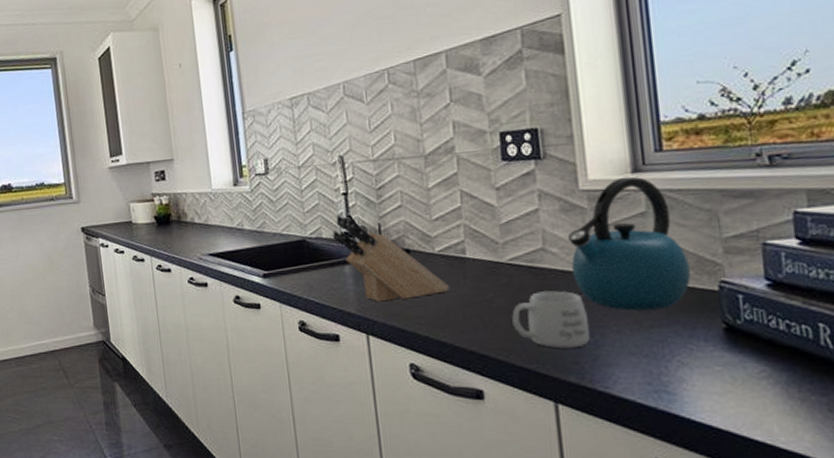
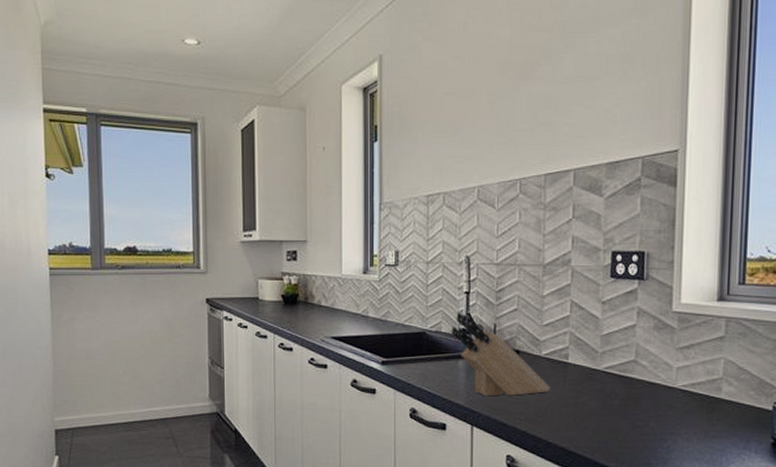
mug: present [512,290,591,349] -> none [601,399,665,451]
kettle: present [567,176,691,311] -> none [657,304,752,423]

